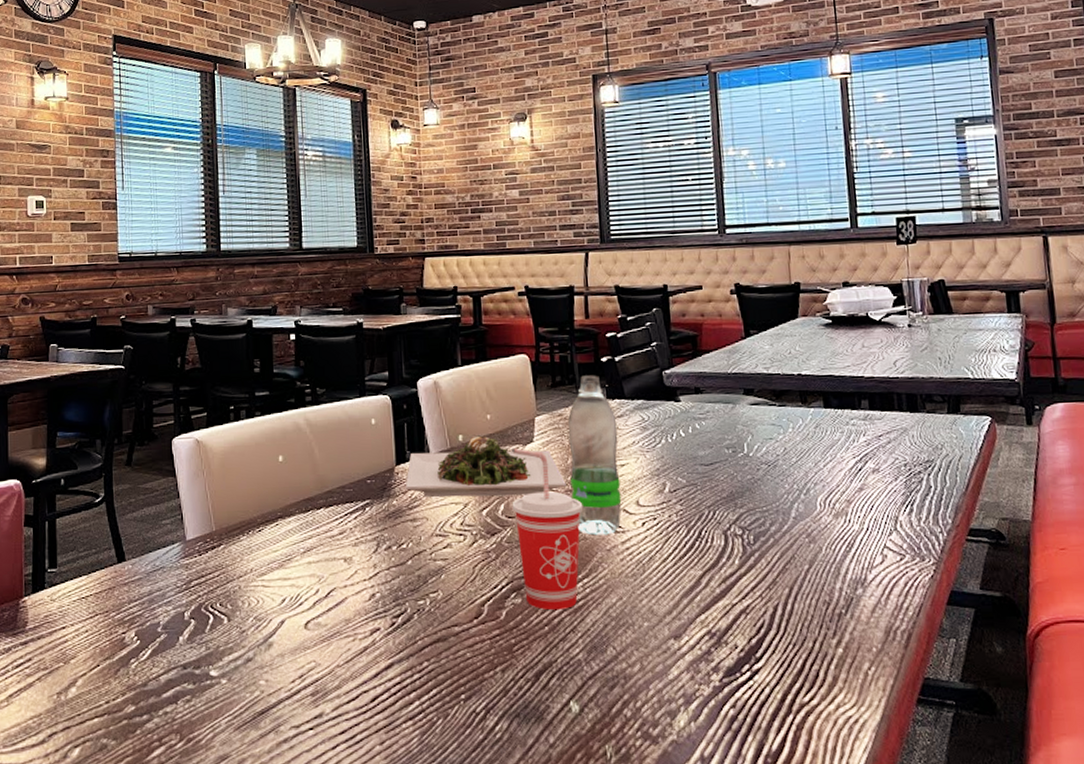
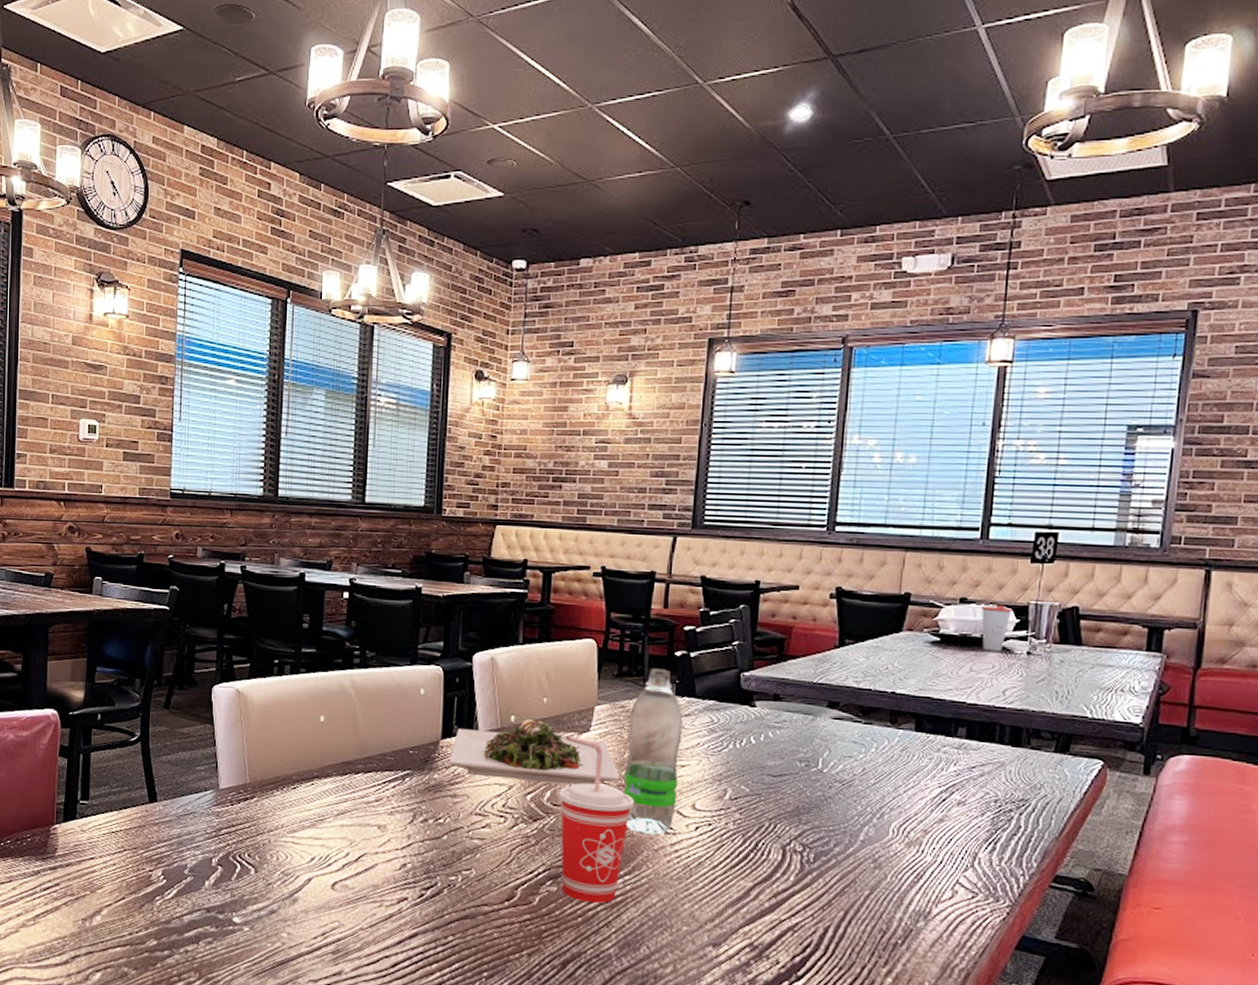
cup: none [861,284,889,328] -> present [980,604,1012,652]

